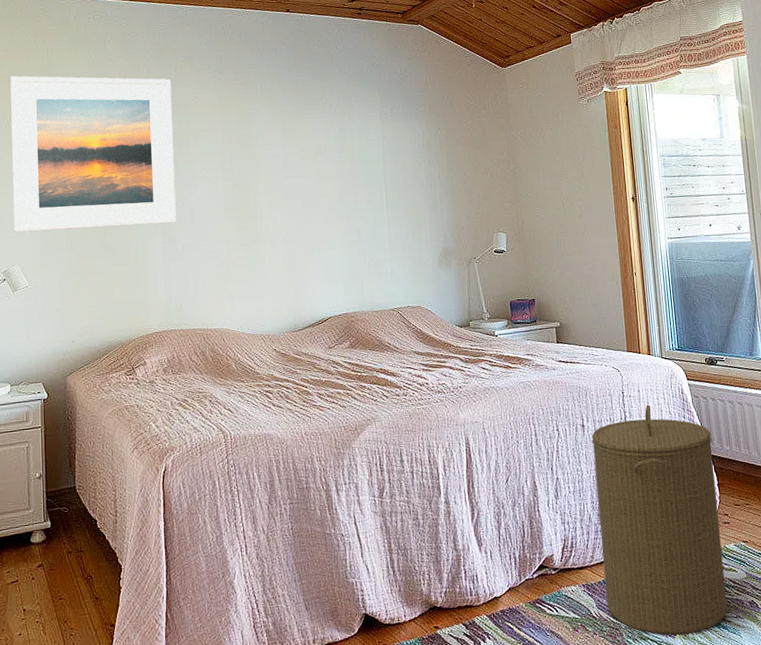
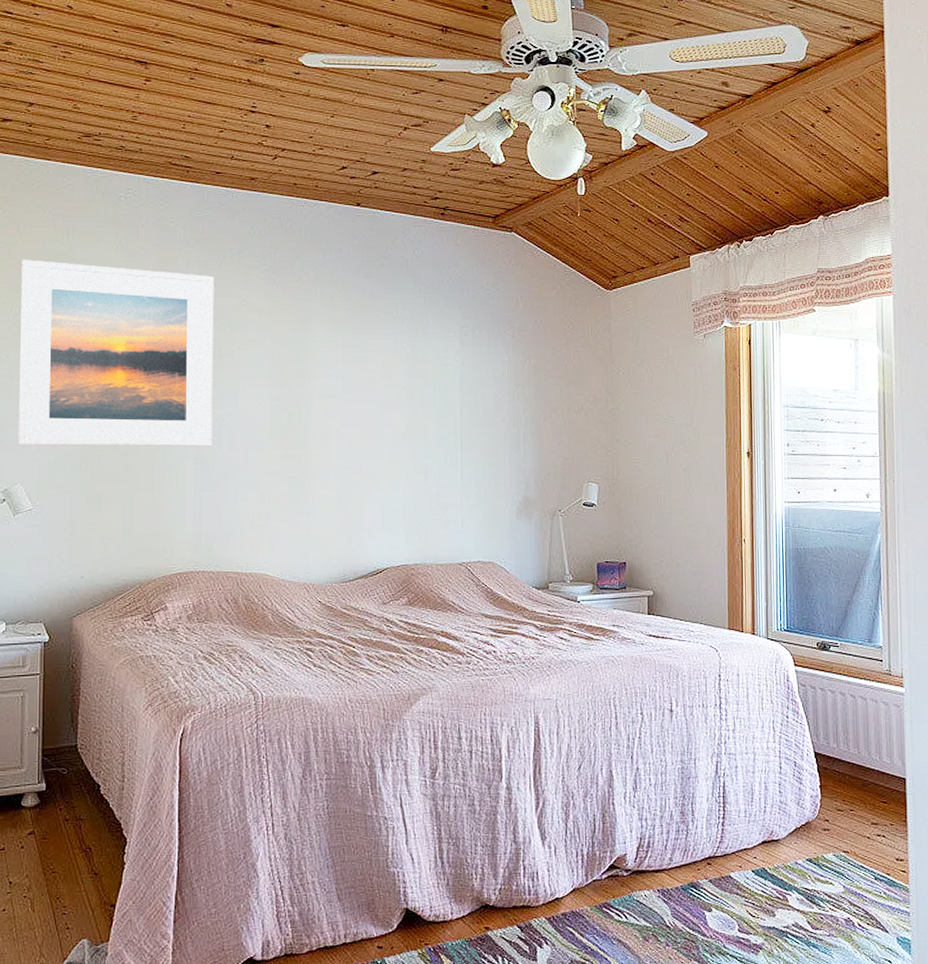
laundry hamper: present [591,404,728,635] -> none [680,691,820,952]

